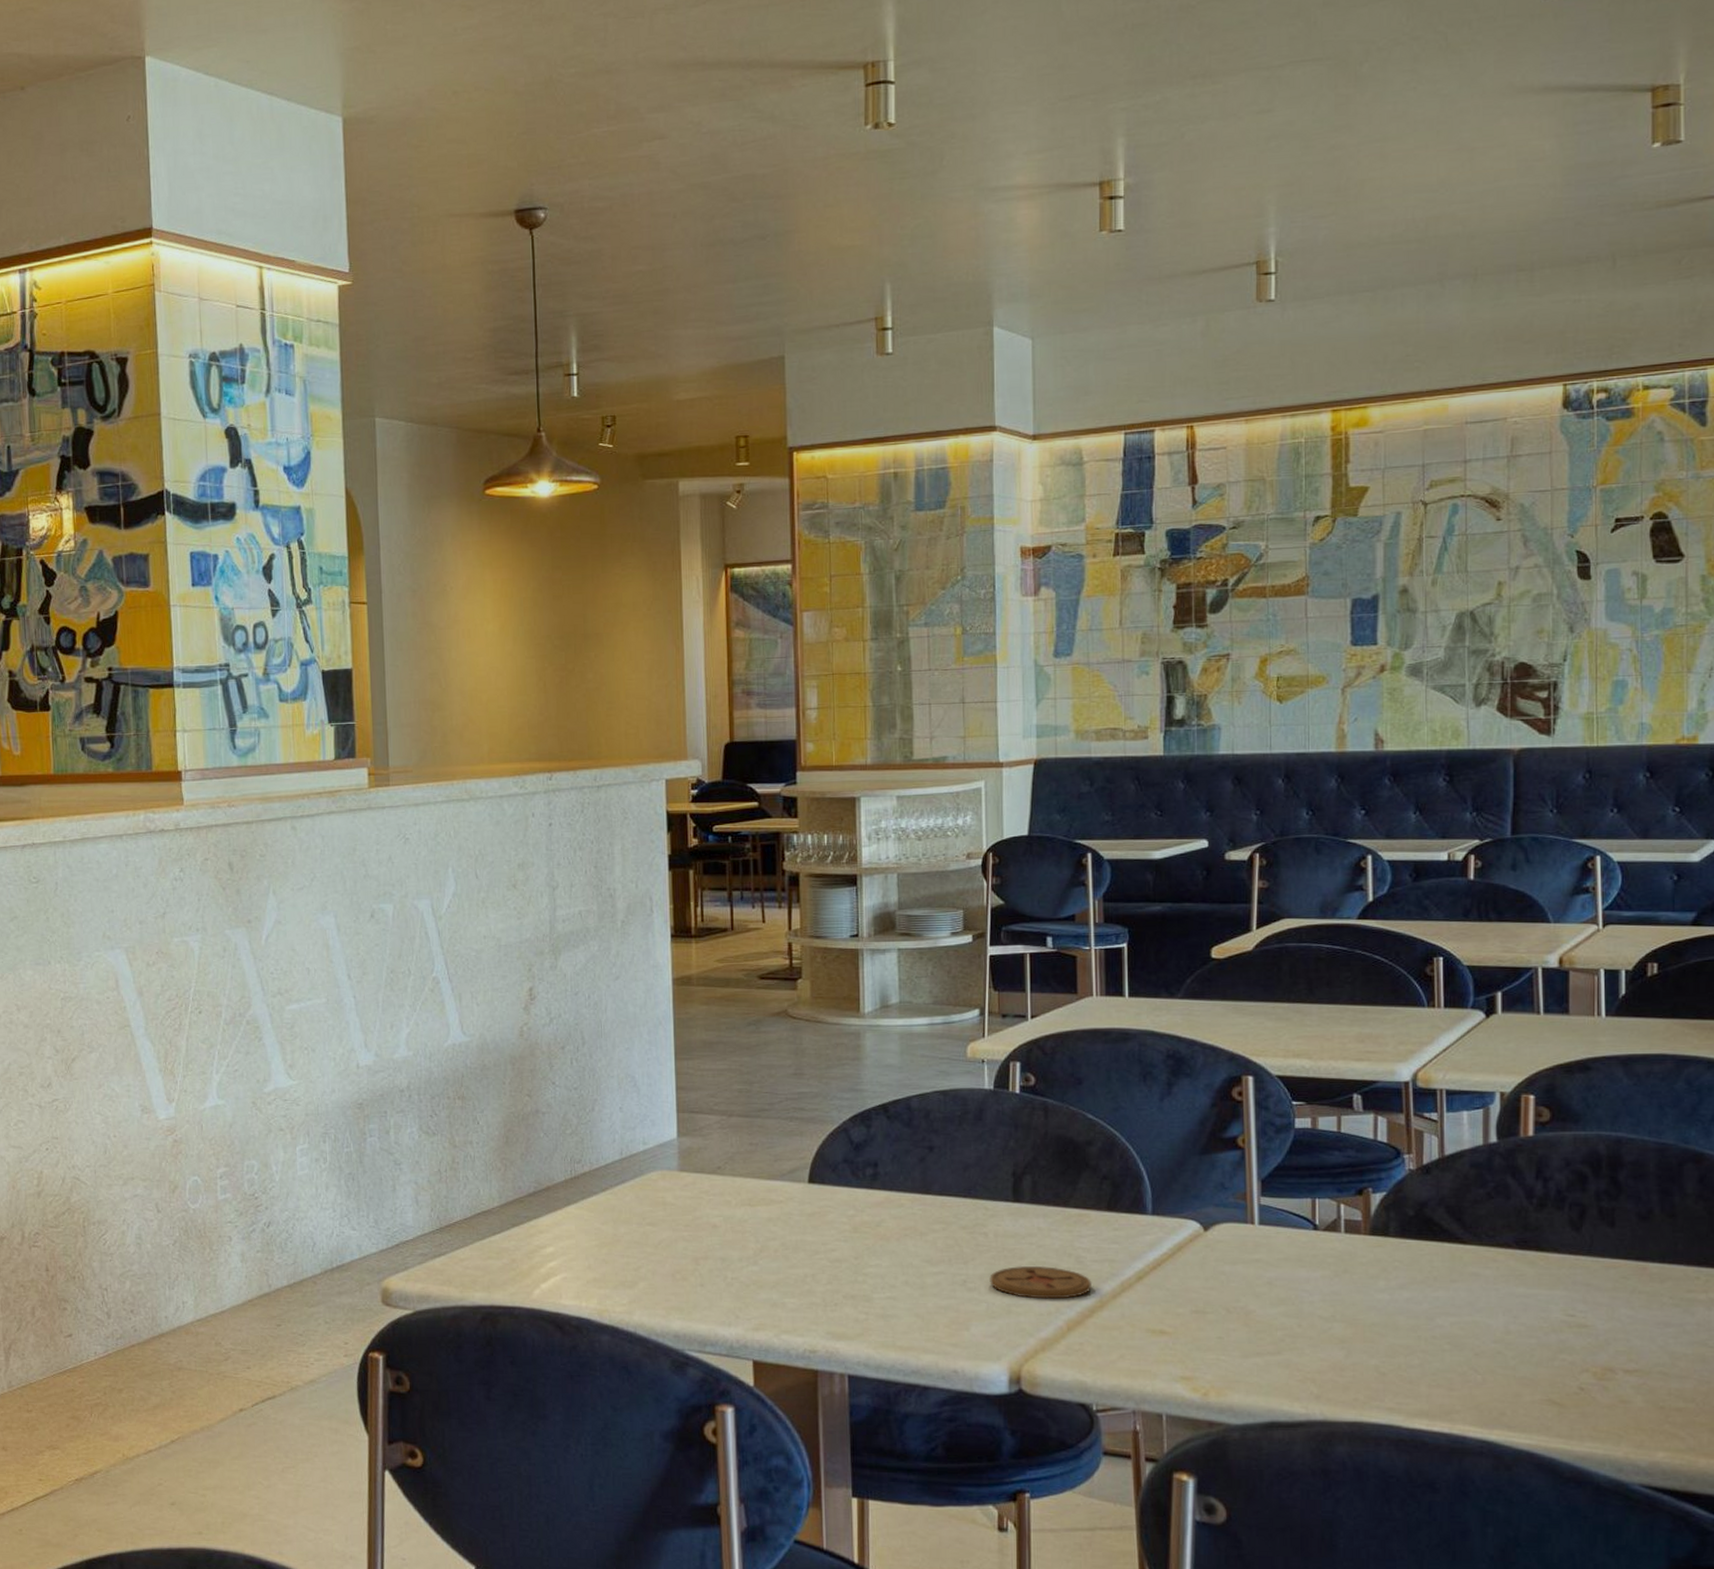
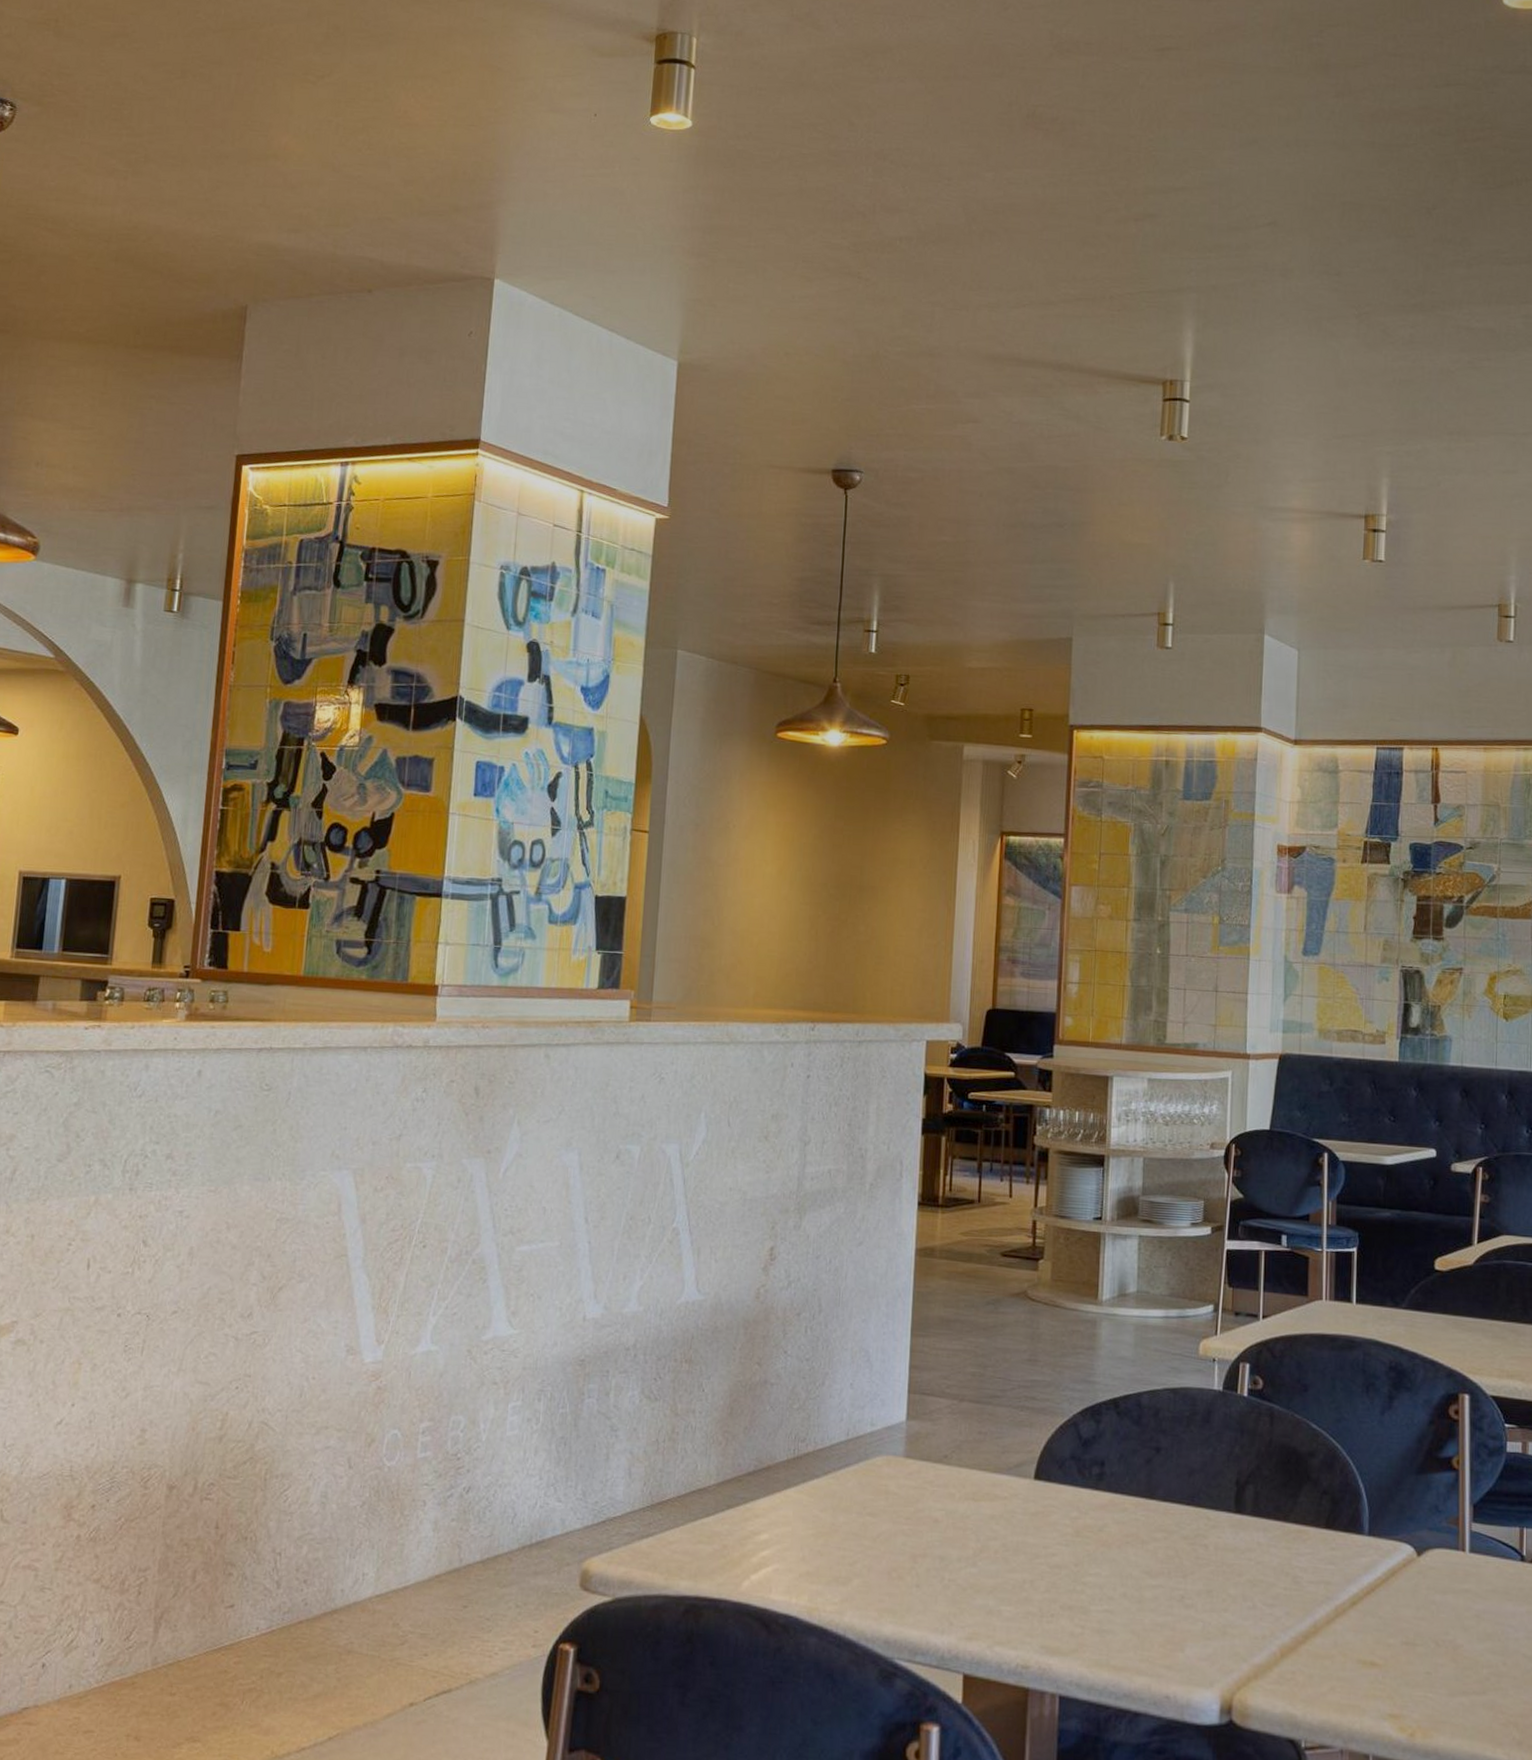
coaster: present [989,1265,1093,1299] -> none [1207,1582,1308,1622]

